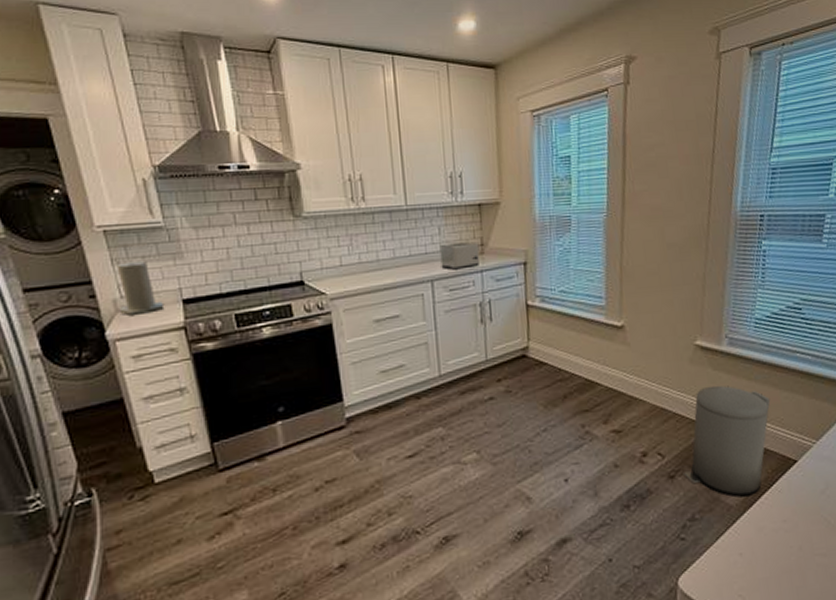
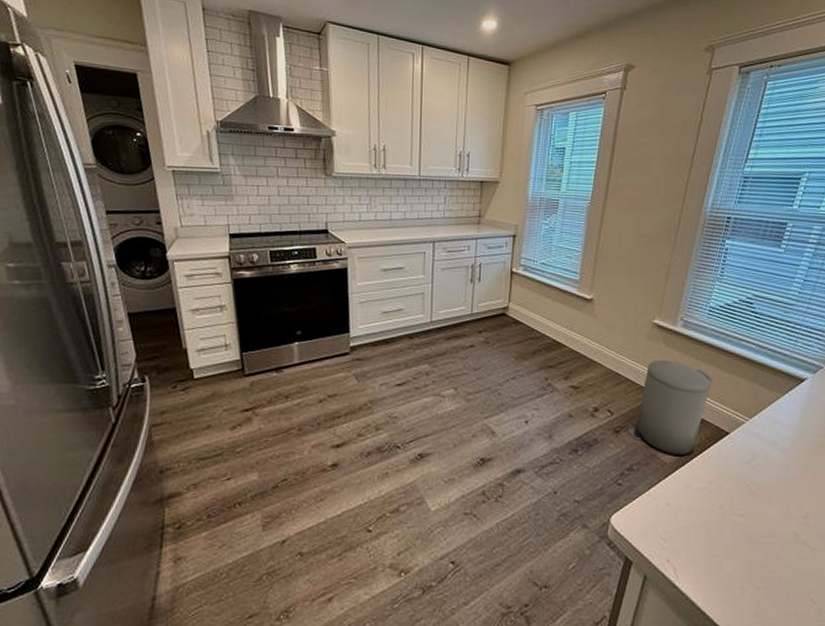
paper towel: present [117,261,163,317] -> none [179,198,214,243]
toaster: present [439,242,481,270] -> none [443,212,477,235]

